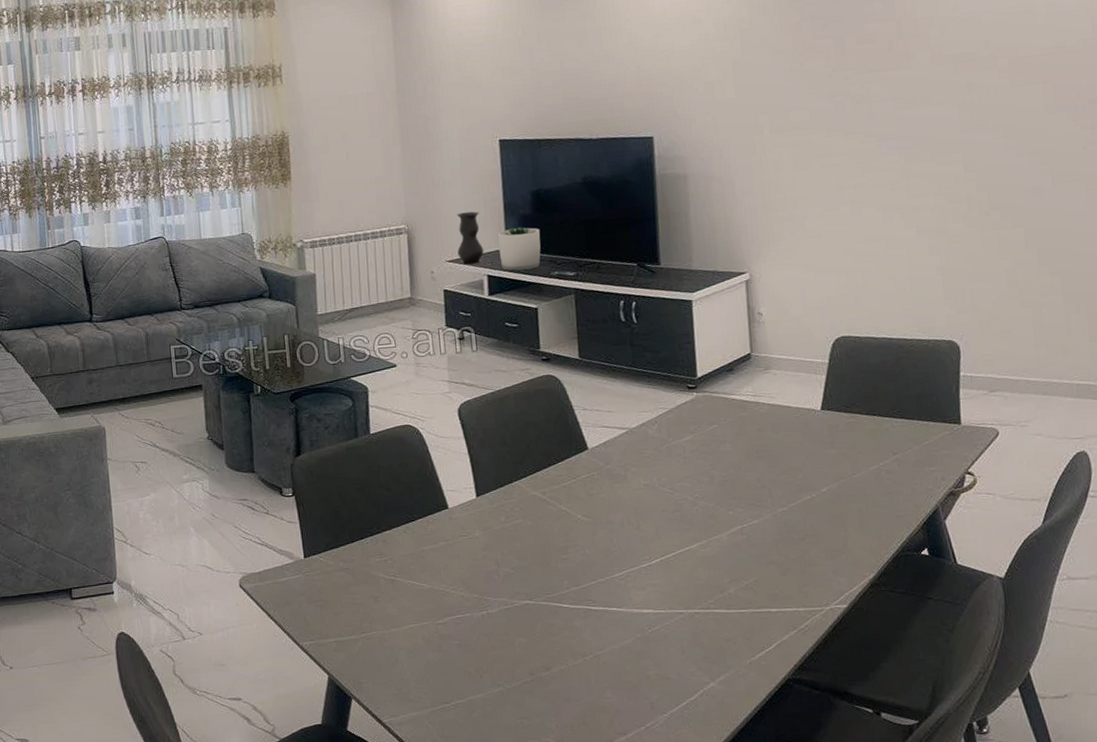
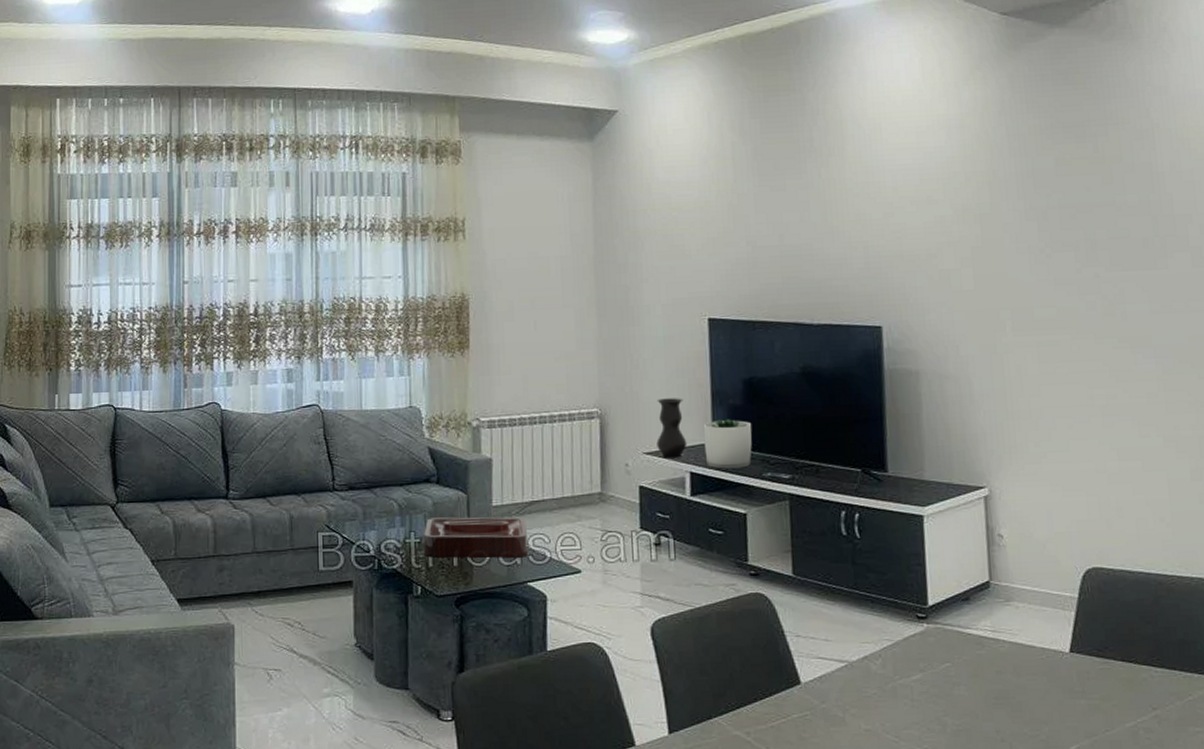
decorative tray: none [260,323,350,362] -> present [423,517,528,558]

